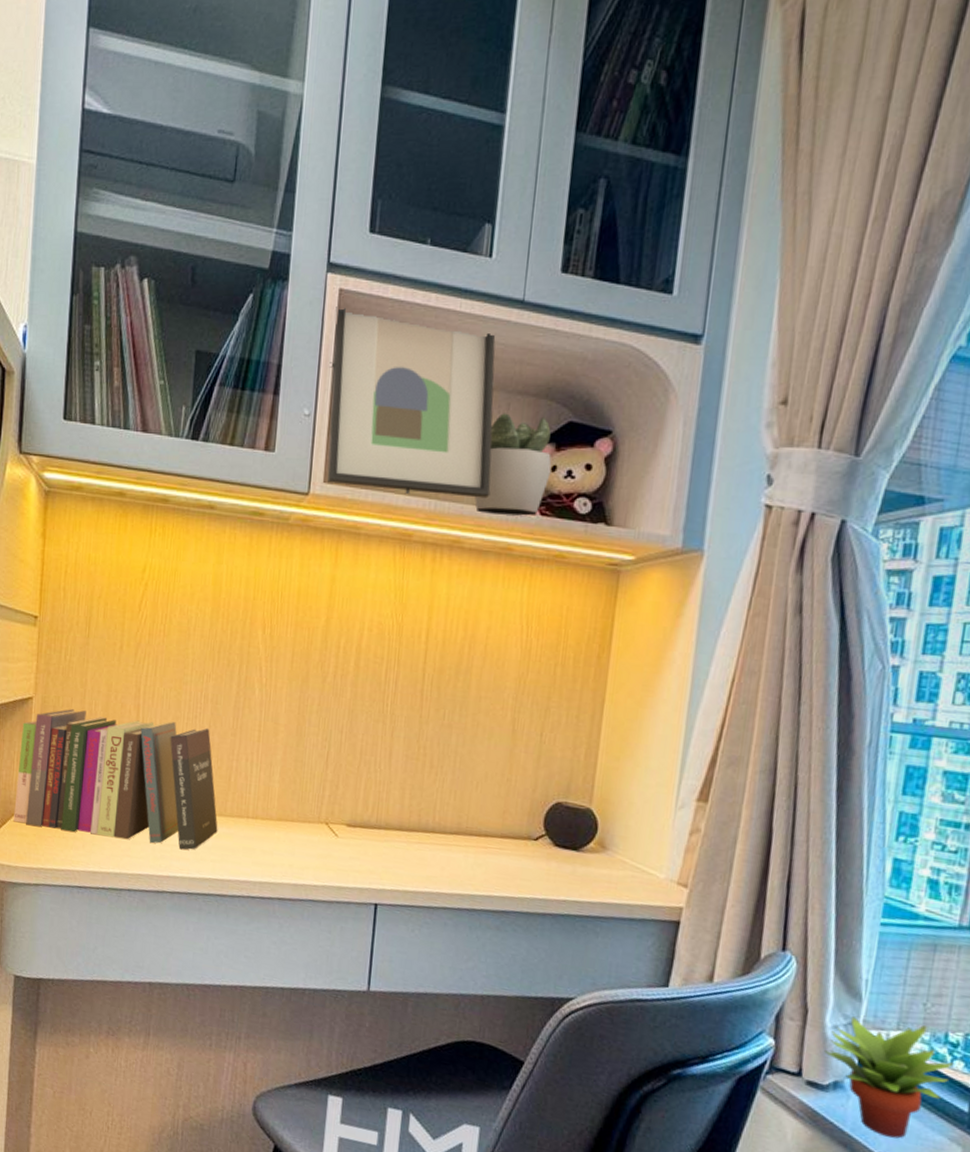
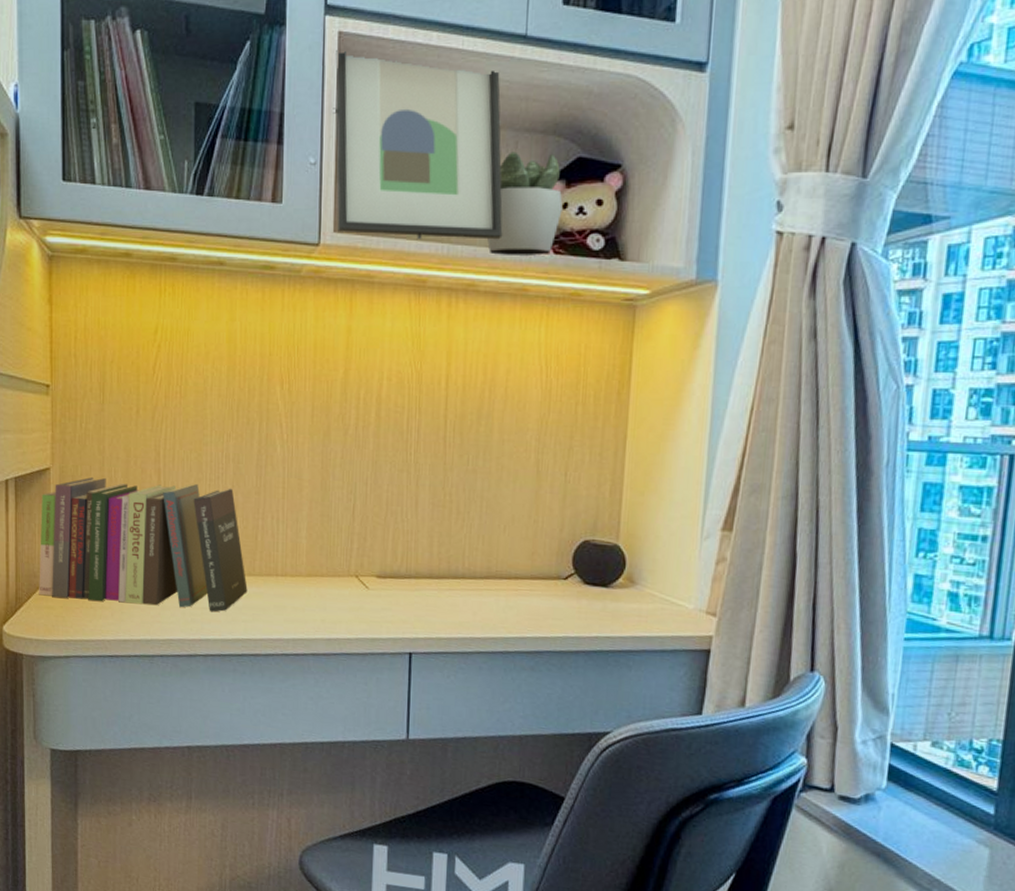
succulent plant: present [824,1016,955,1139] -> none [855,731,980,845]

